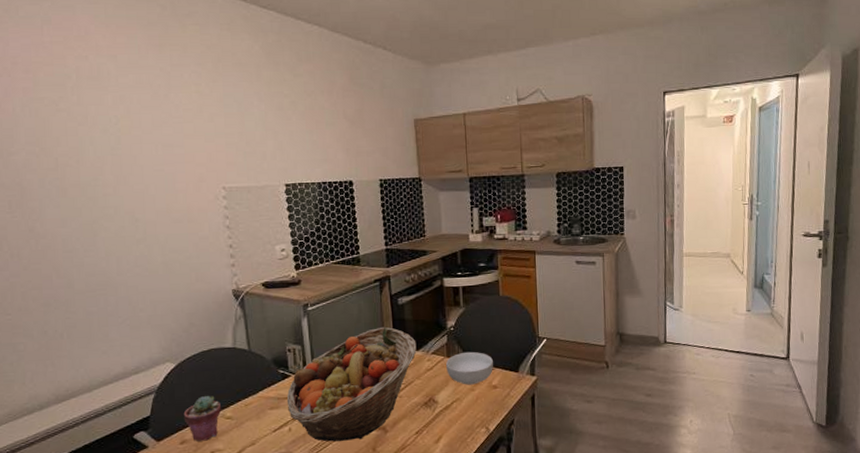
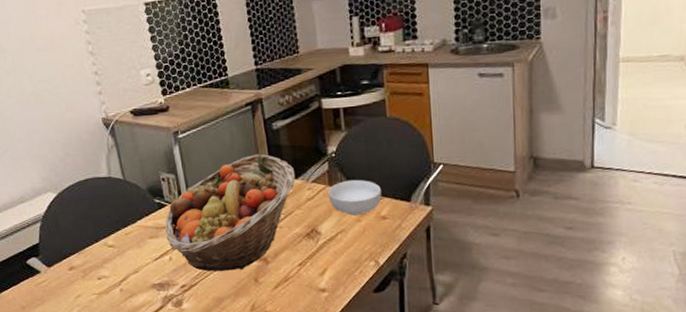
potted succulent: present [183,396,221,442] -> none [69,225,103,268]

